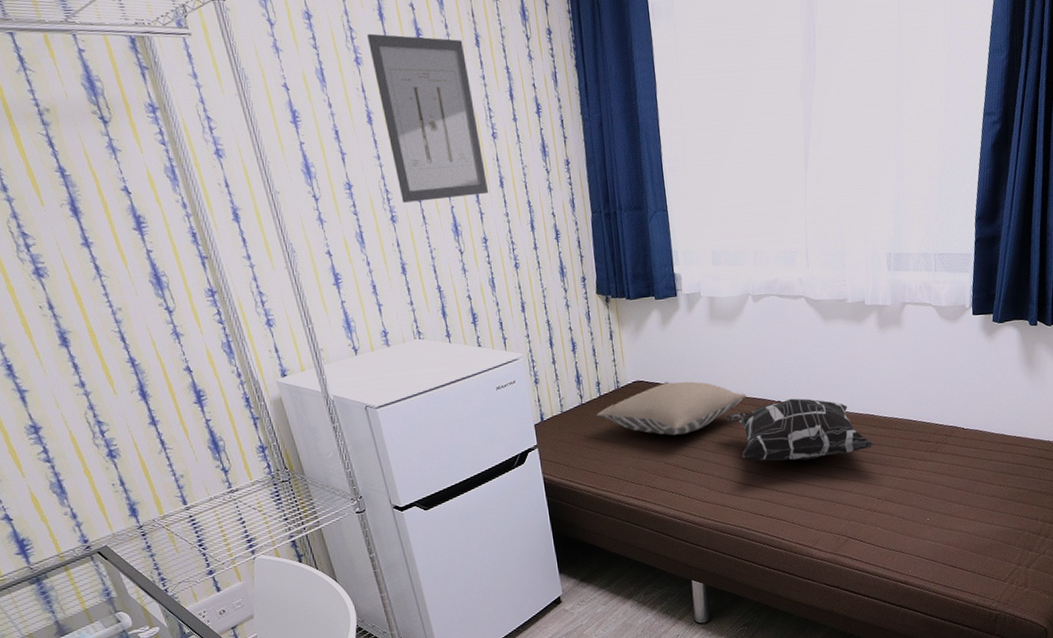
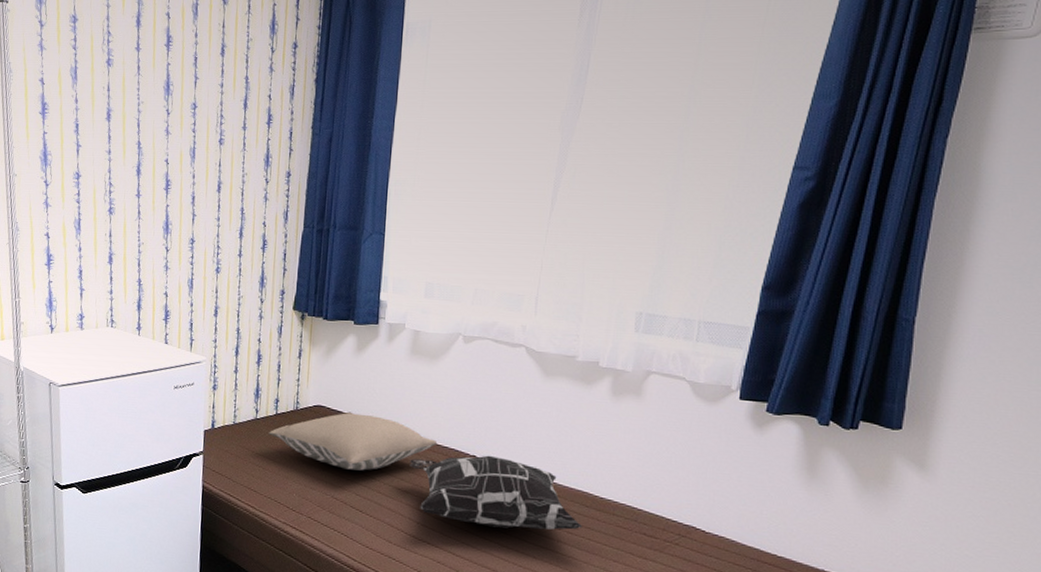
wall art: present [366,33,488,203] -> none [121,38,209,197]

